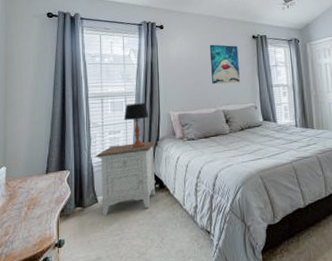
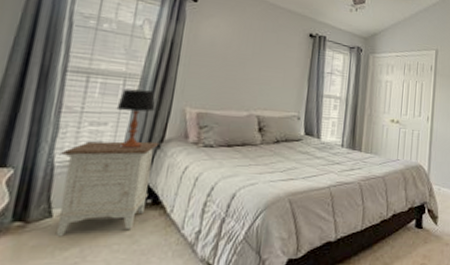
wall art: present [209,44,240,84] -> none [249,33,290,86]

